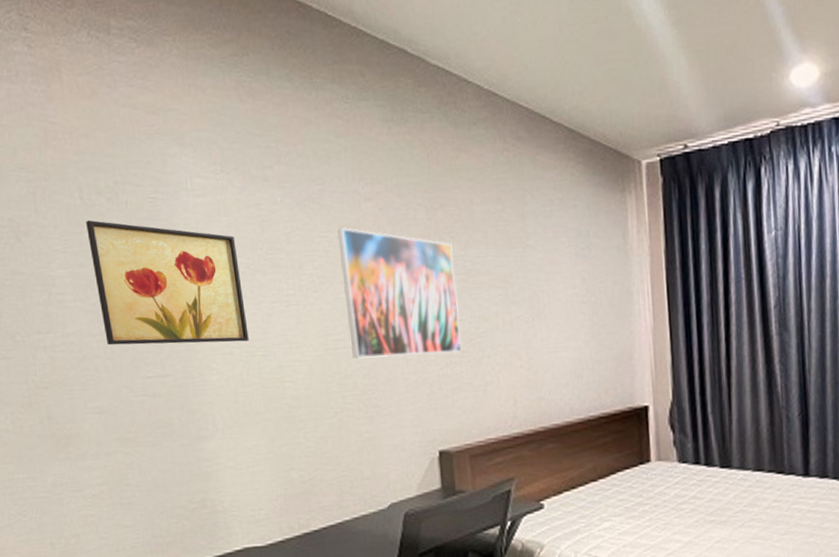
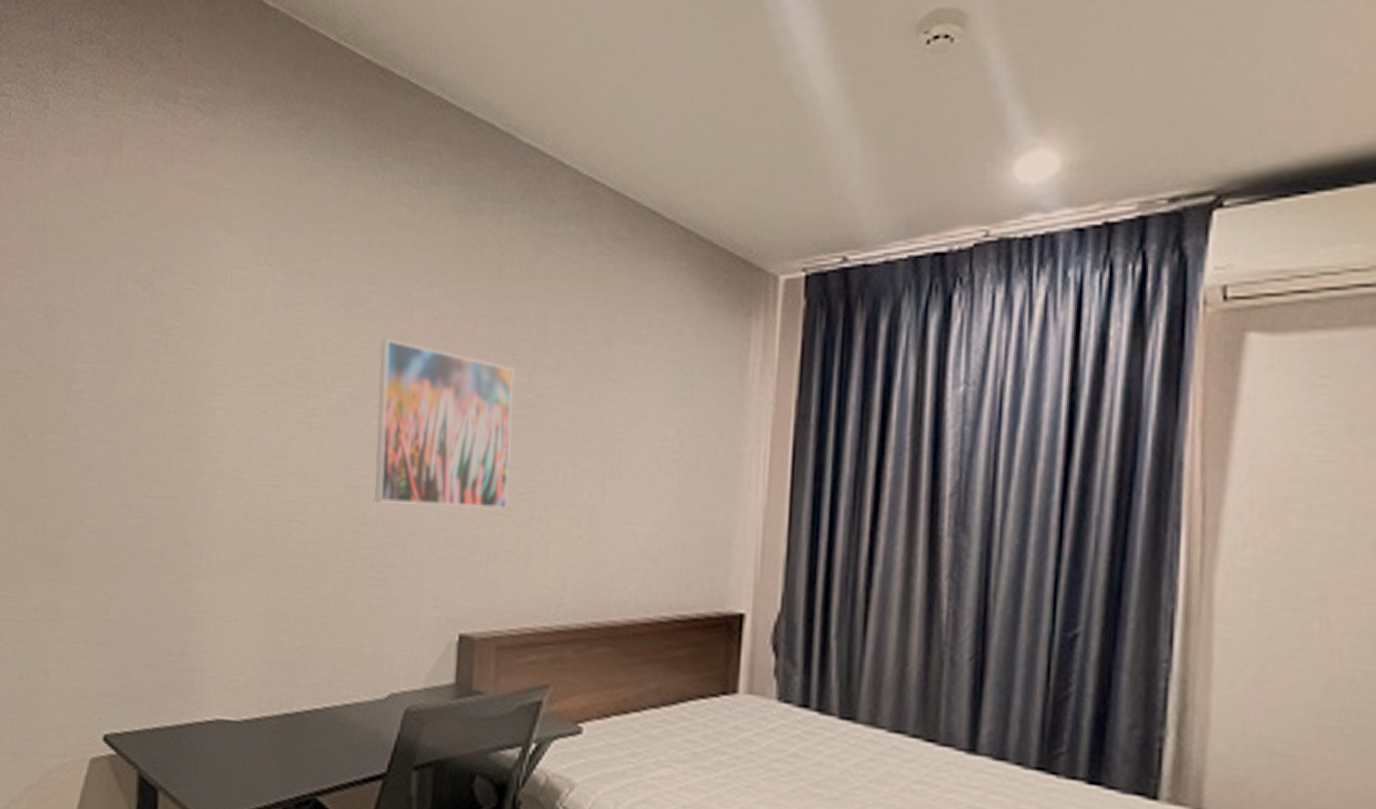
wall art: present [86,220,249,346] -> none [114,311,267,467]

